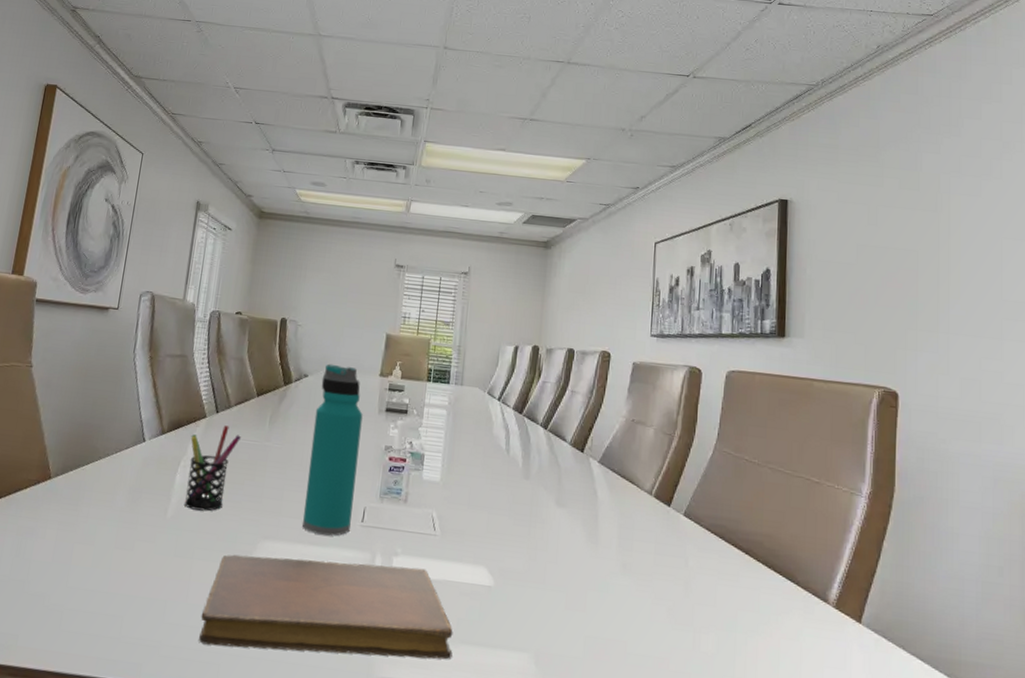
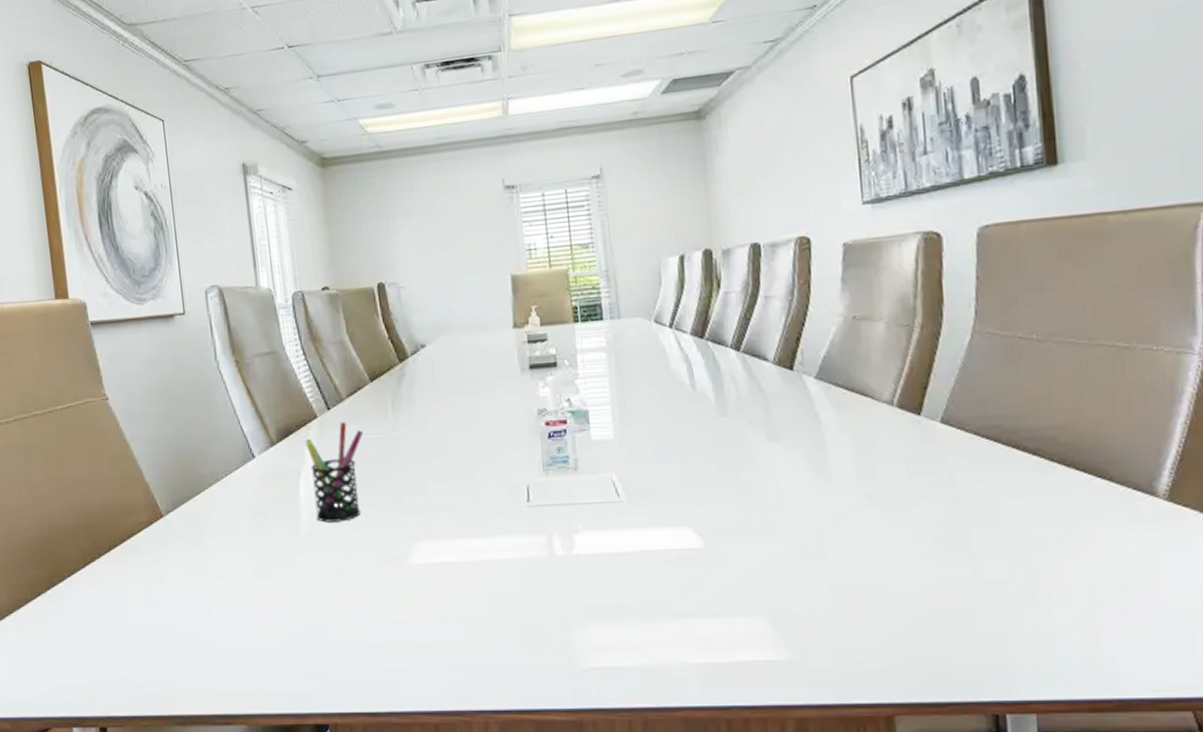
notebook: present [199,554,453,660] -> none [365,542,668,663]
water bottle: present [302,363,363,536] -> none [443,324,515,525]

